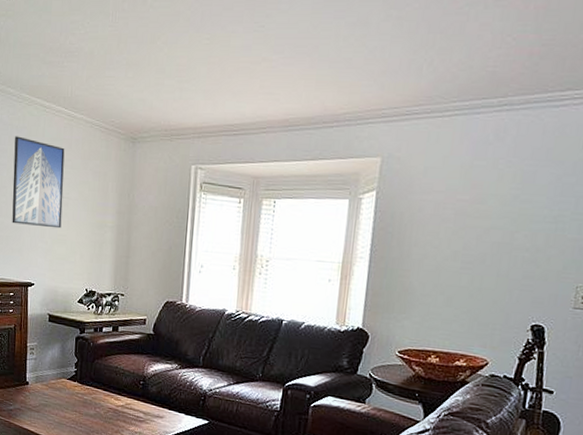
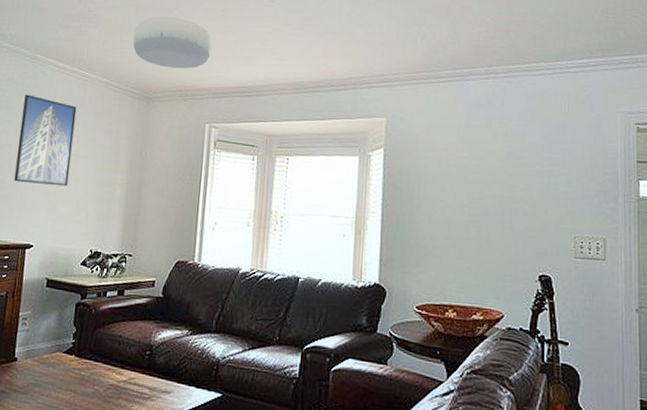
ceiling light: none [116,47,197,106] -> present [133,16,212,69]

